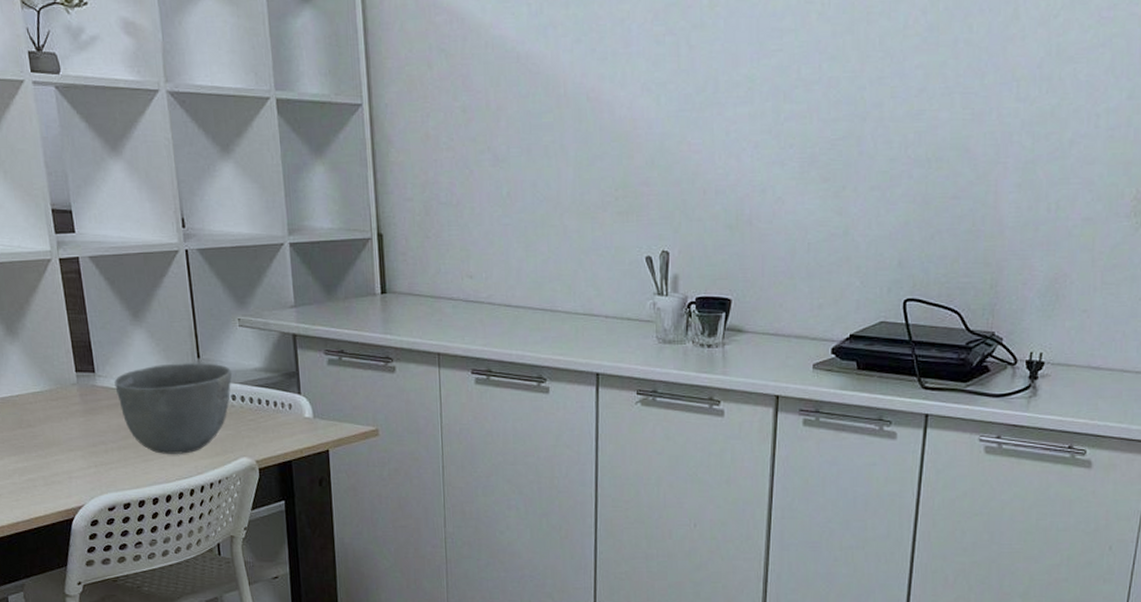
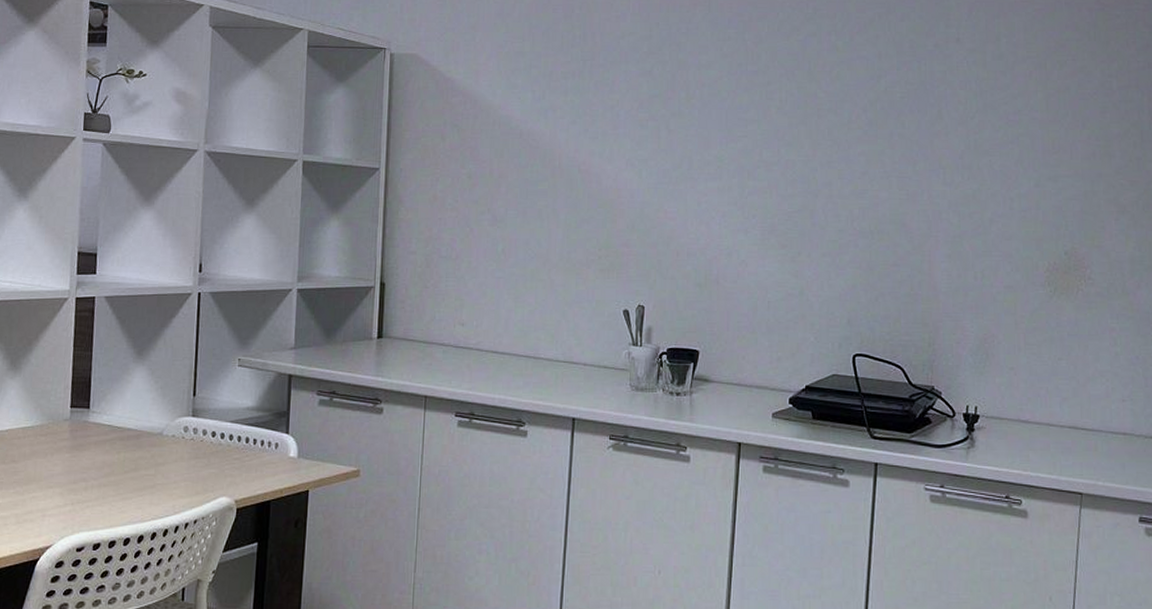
bowl: present [114,363,232,454] -> none [107,401,224,493]

